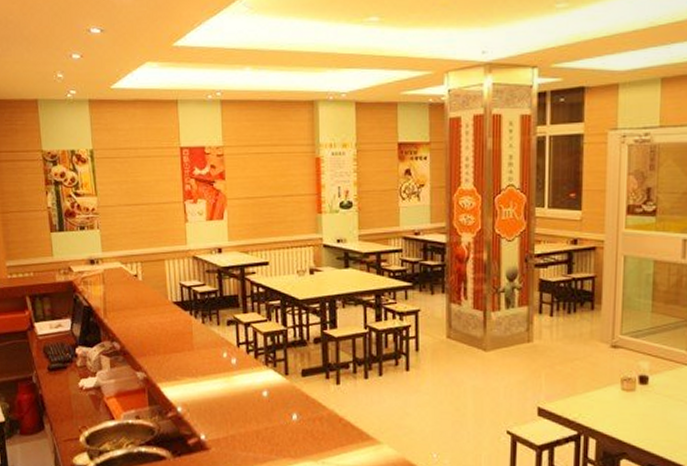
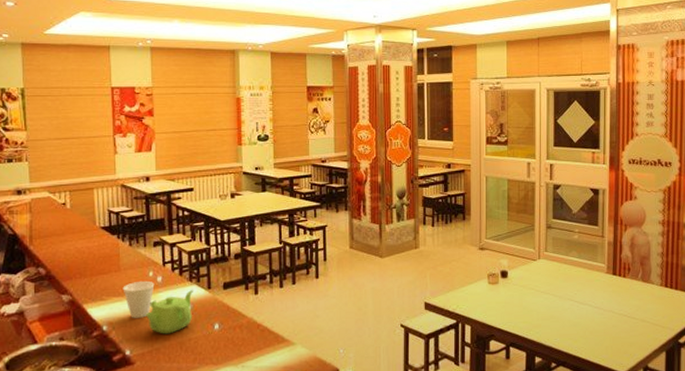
cup: none [196,361,229,402] -> present [123,280,155,318]
teapot: none [220,375,269,421] -> present [146,290,193,334]

